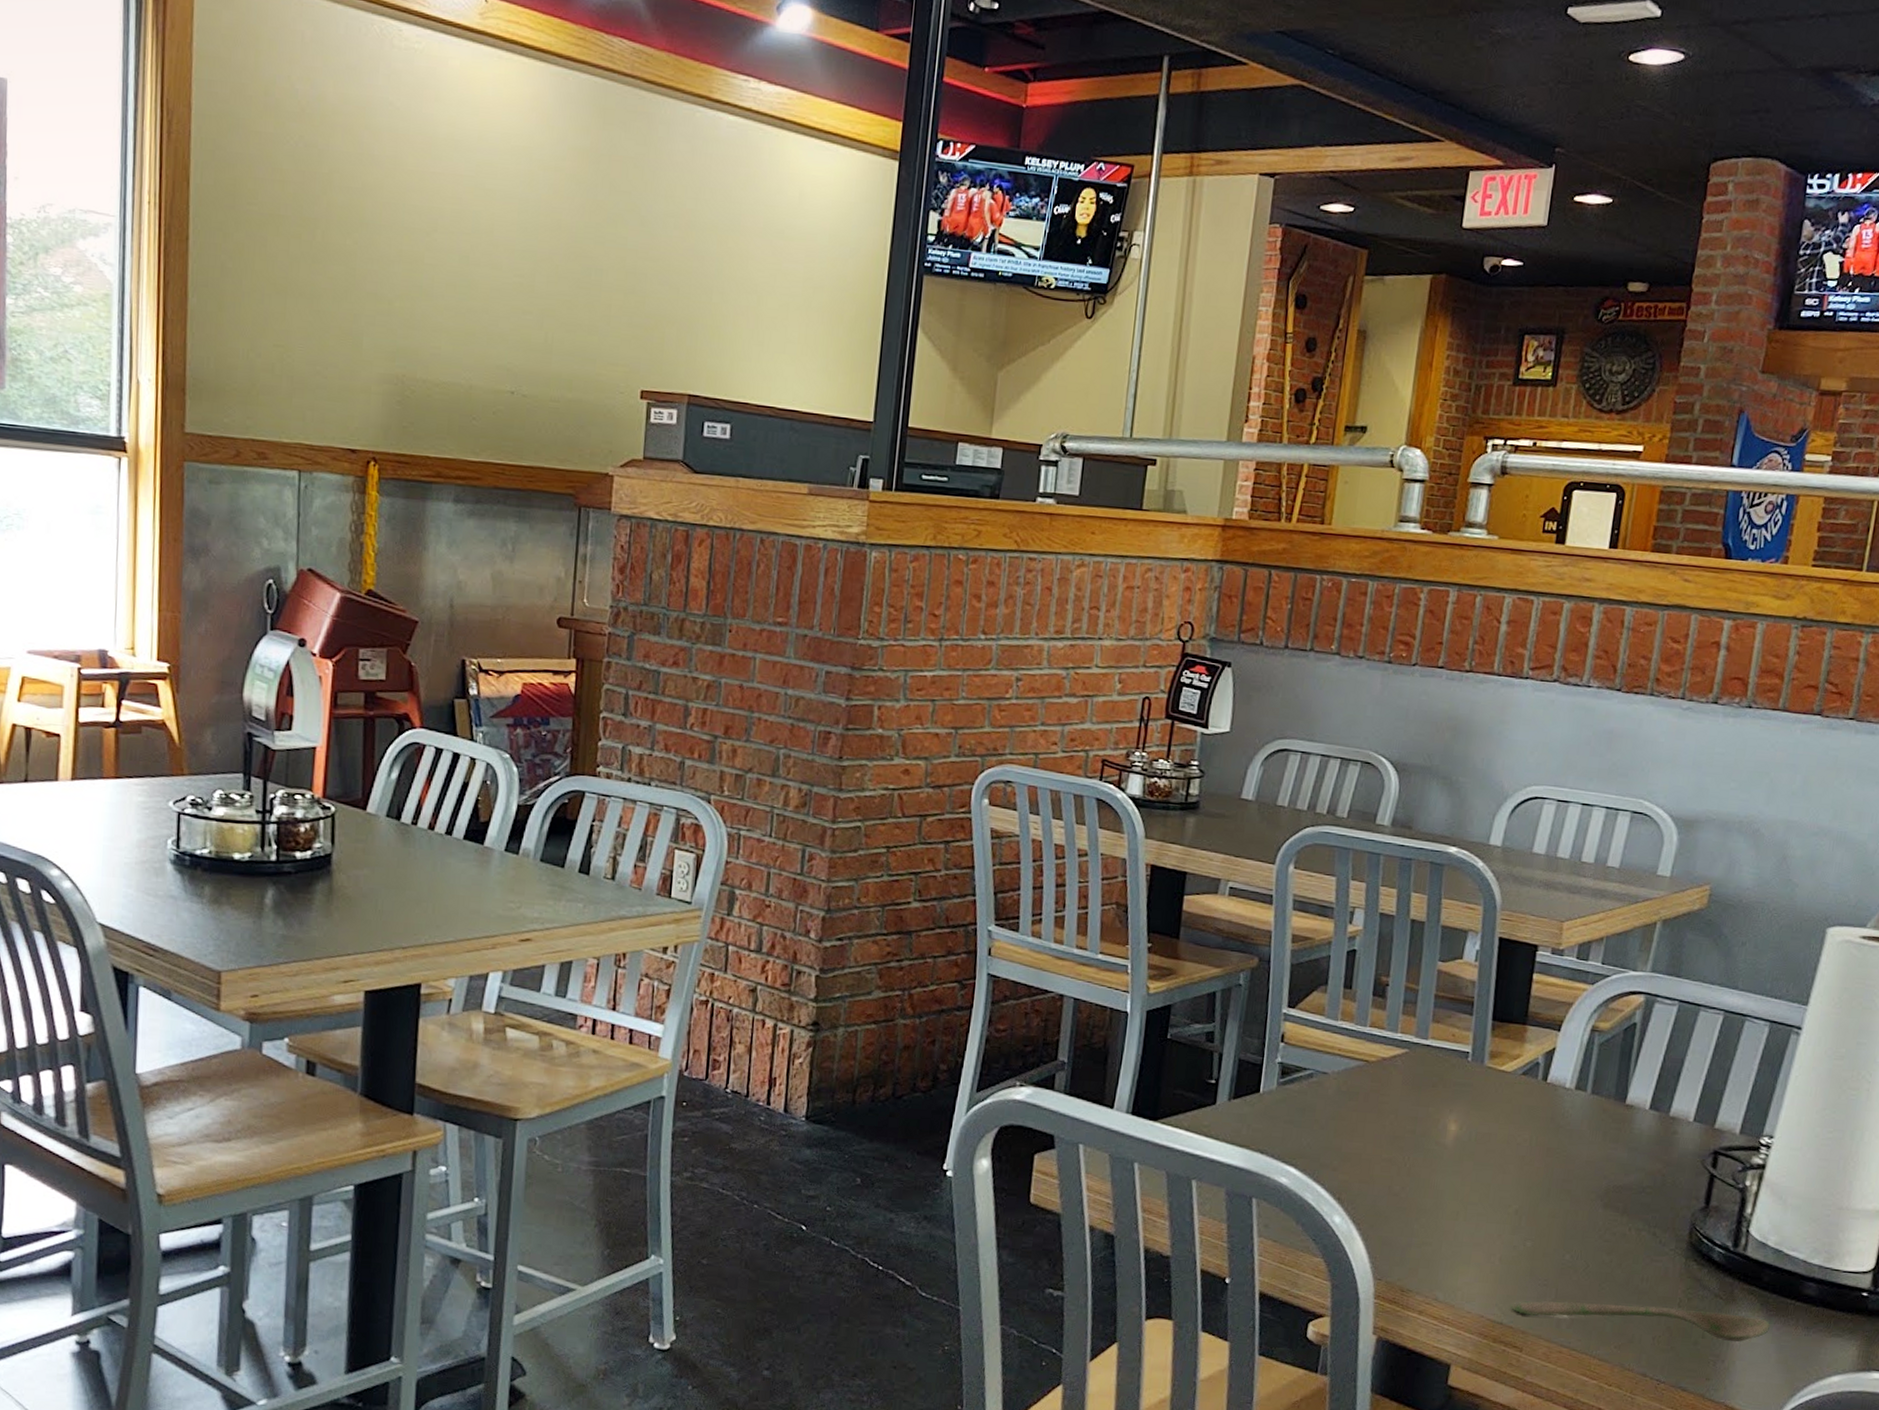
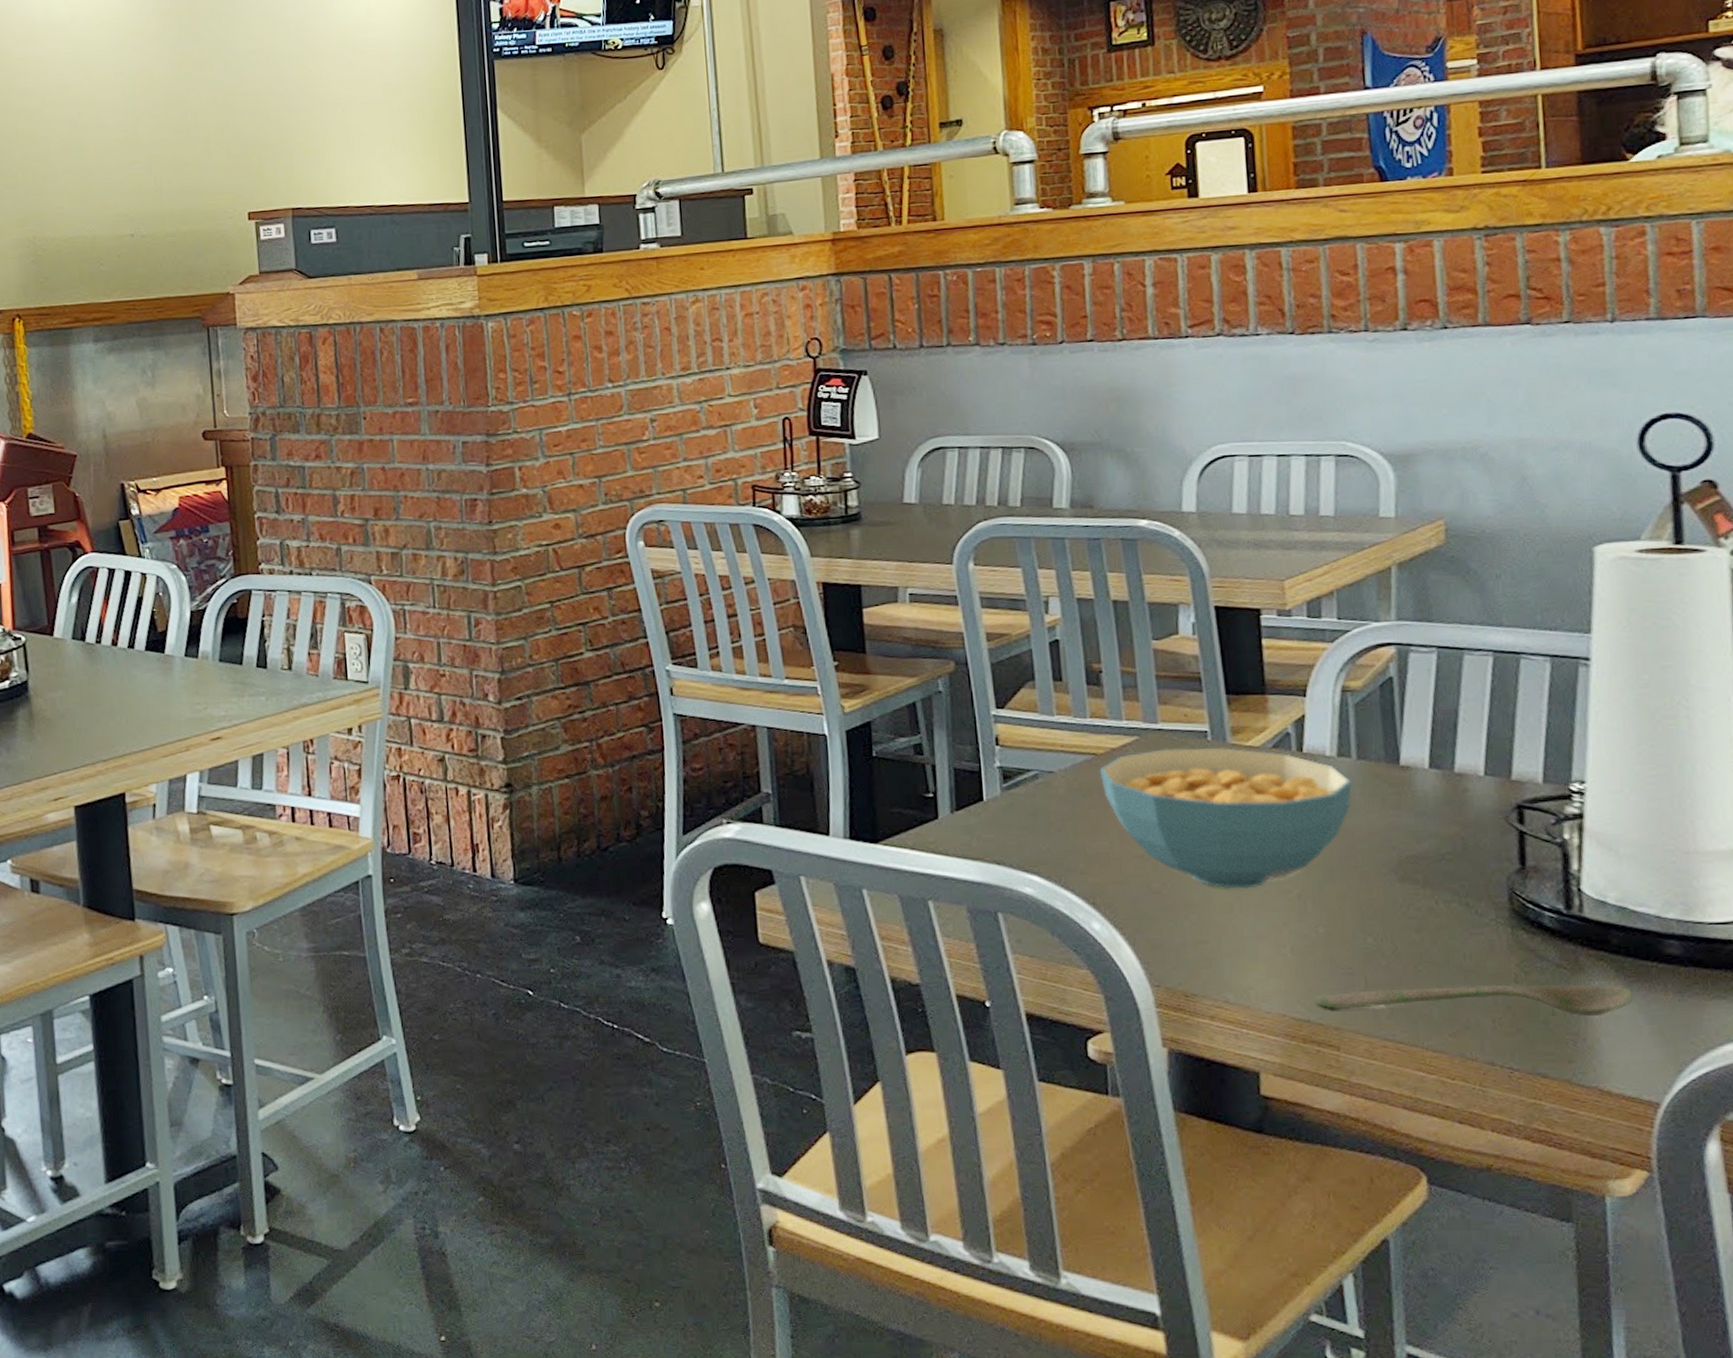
cereal bowl: none [1368,1063,1583,1200] -> present [1099,747,1353,889]

